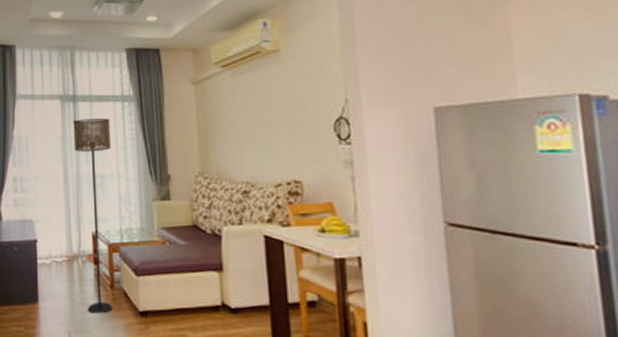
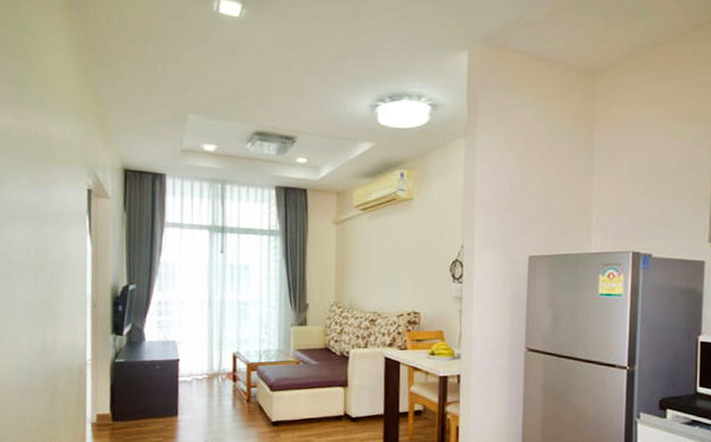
floor lamp: present [73,118,112,314] -> none [220,249,256,425]

